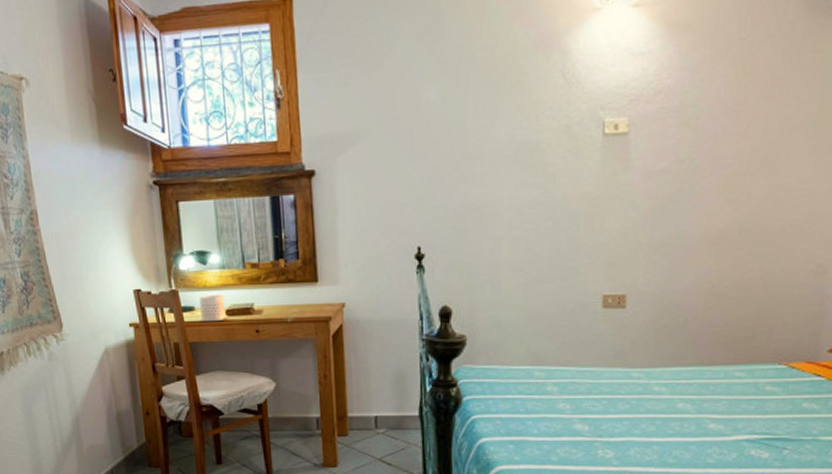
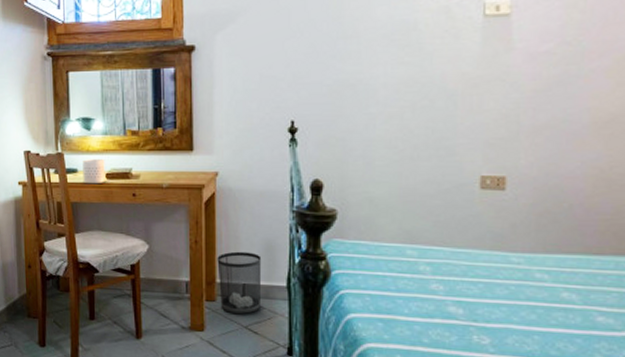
waste bin: none [347,383,394,448] -> present [217,251,262,315]

